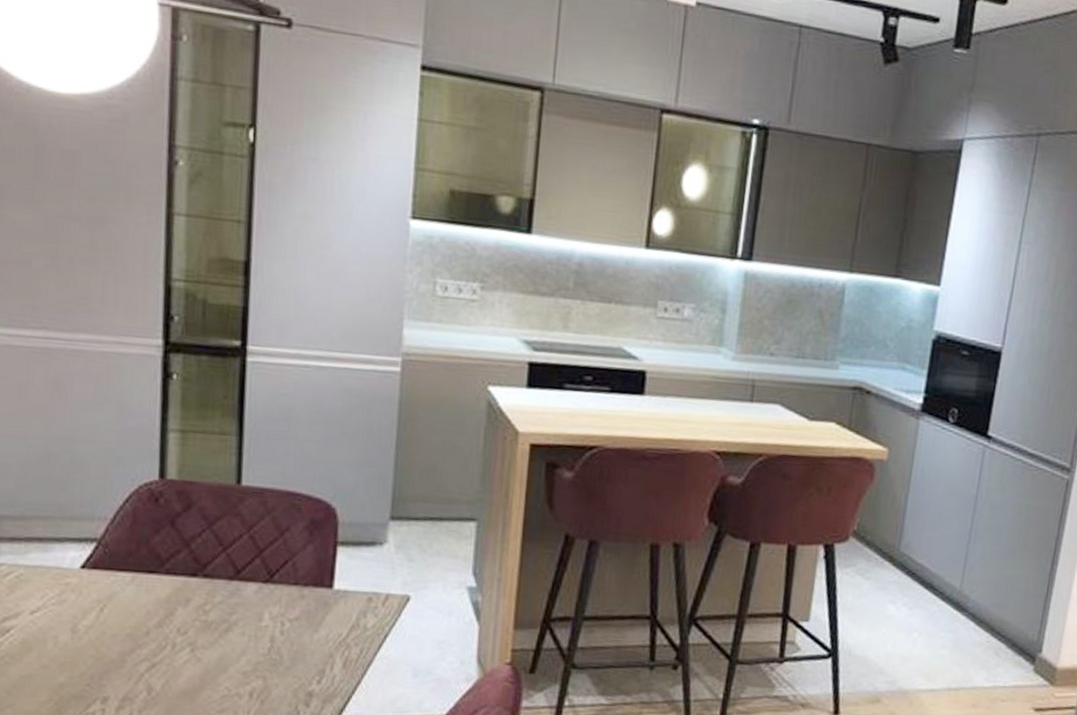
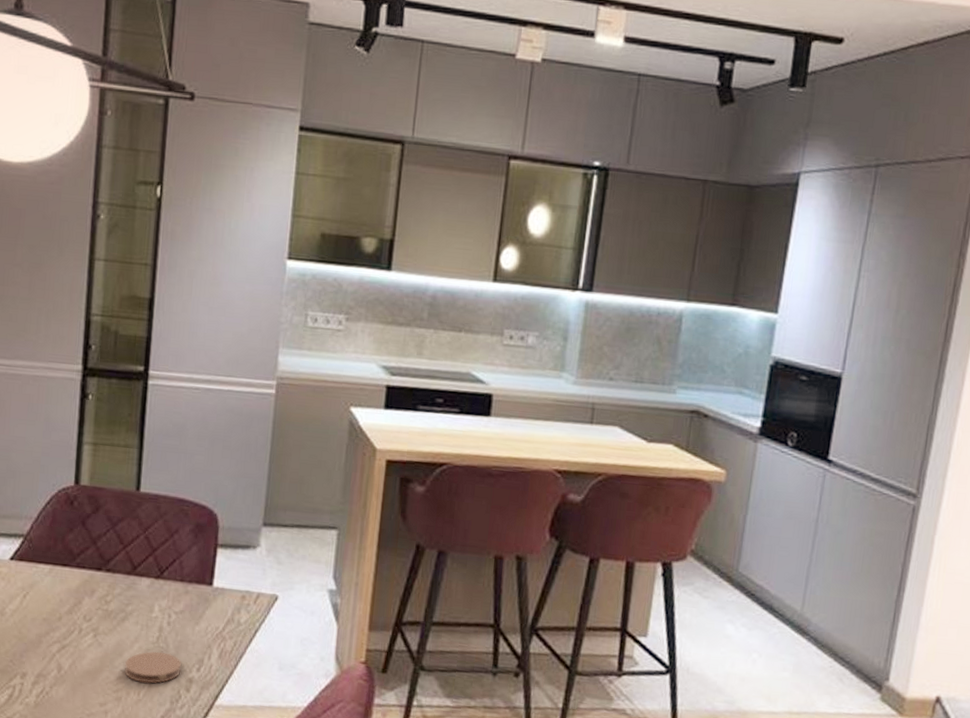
coaster: none [230,664,299,700] -> present [124,651,182,684]

